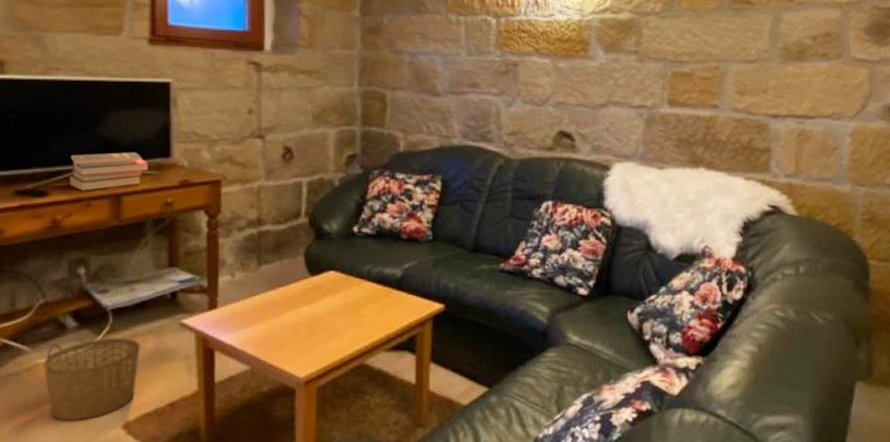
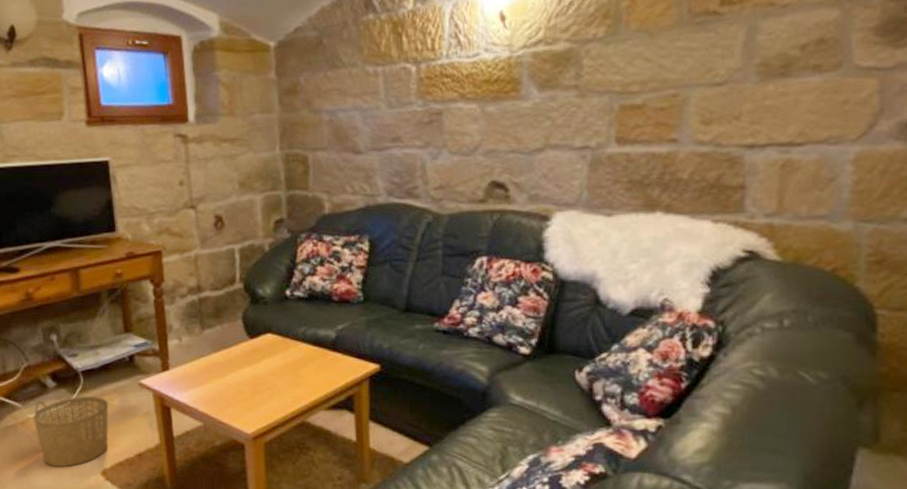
books: present [68,152,148,191] -> none [34,228,98,267]

